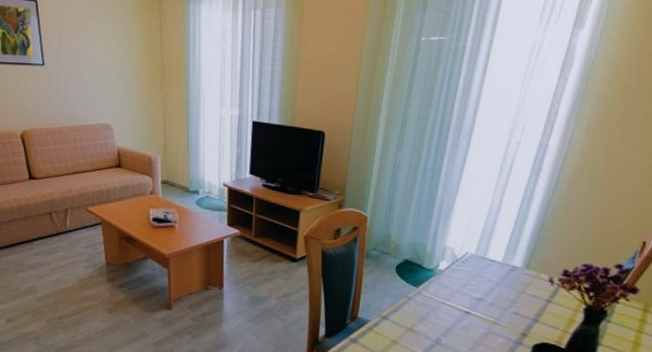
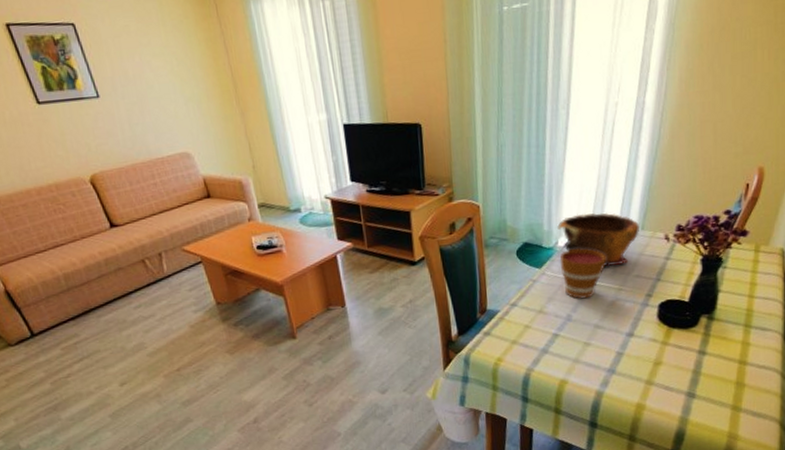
cup: none [437,275,486,326] -> present [560,248,607,299]
bowl: none [440,241,524,299] -> present [557,212,639,267]

